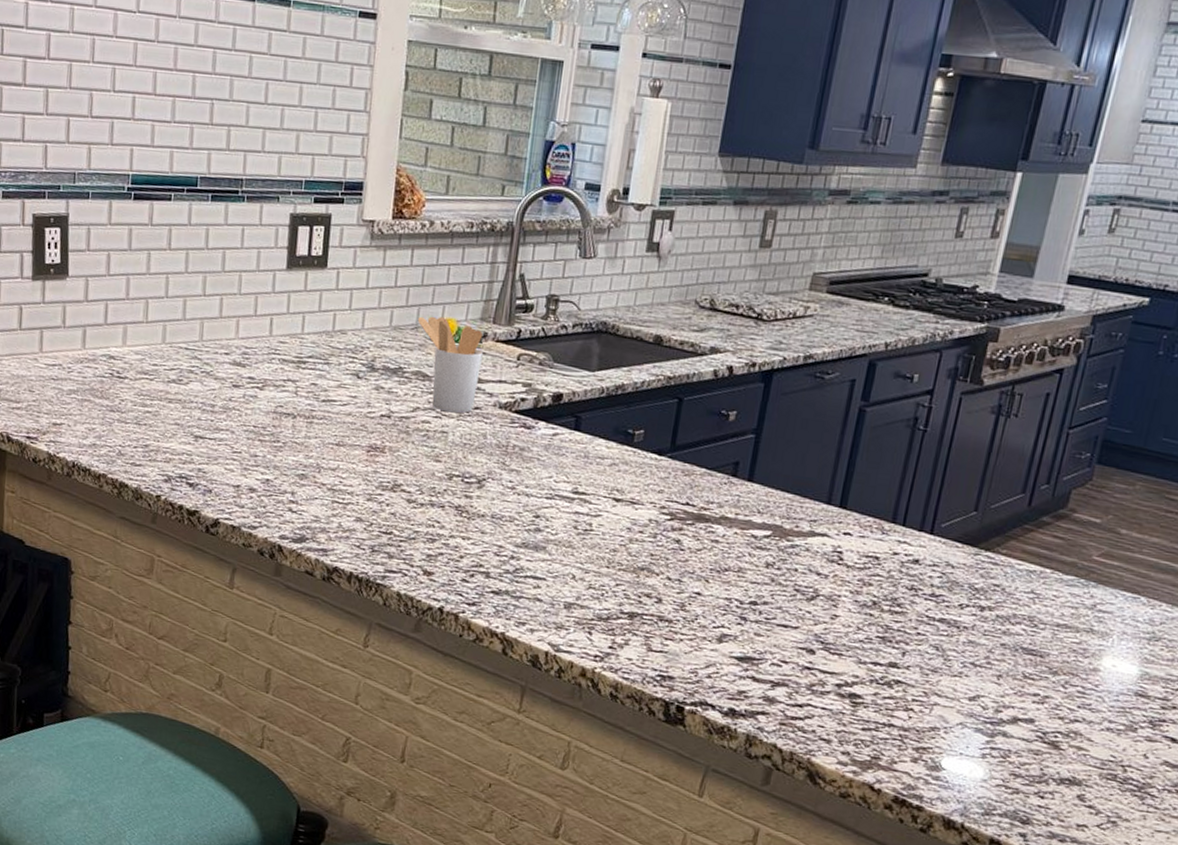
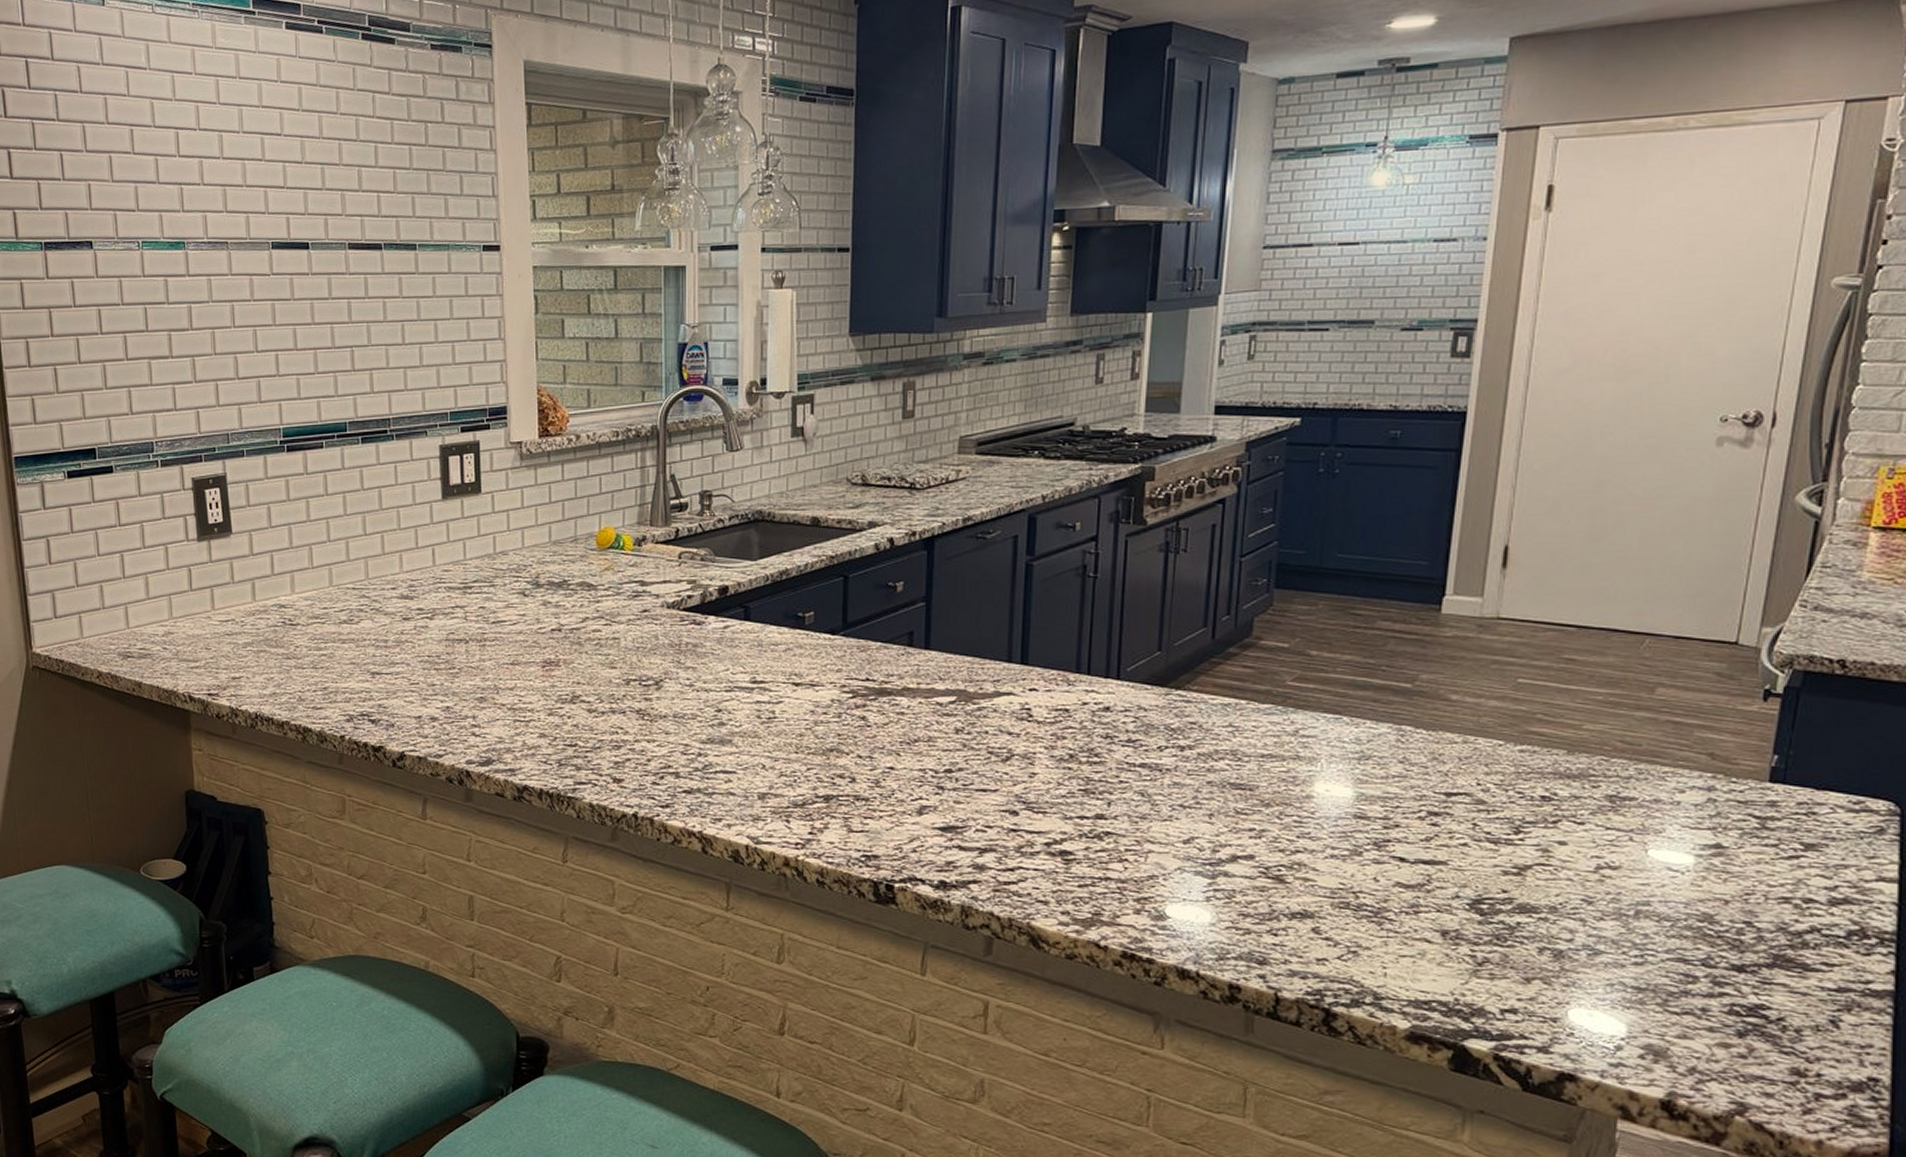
utensil holder: present [417,316,483,413] -> none [576,526,644,618]

